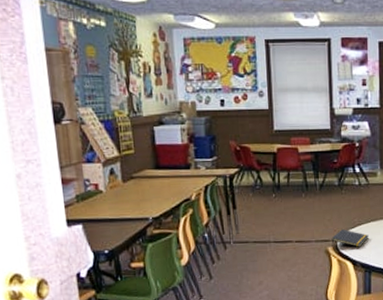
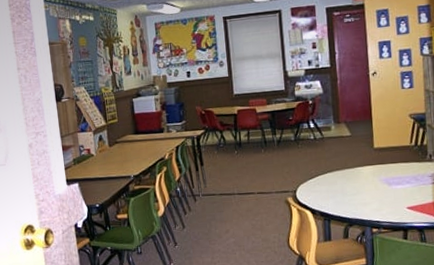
notepad: present [331,229,369,247] -> none [290,180,326,197]

